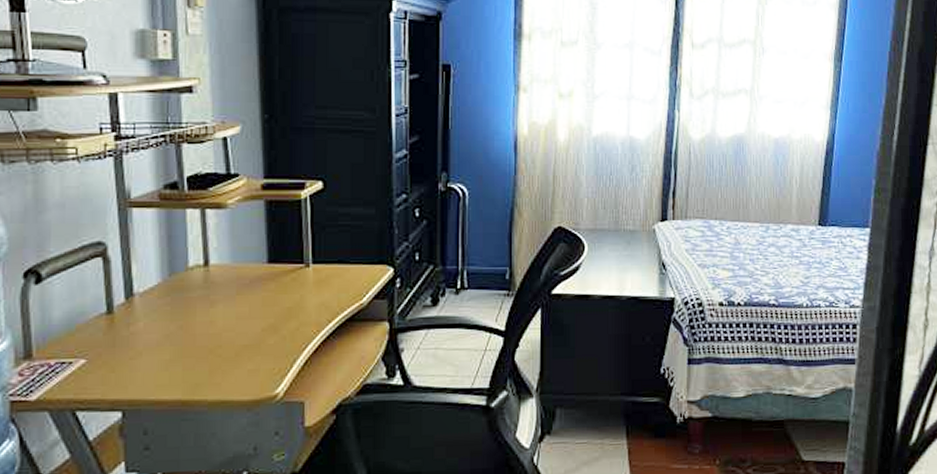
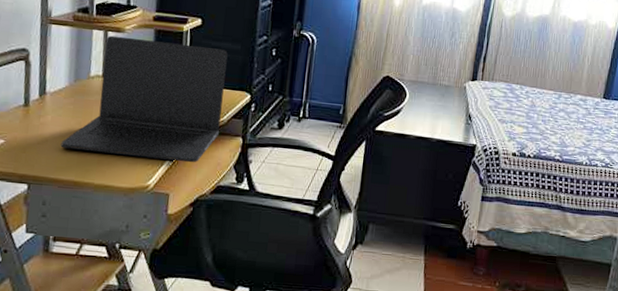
laptop: none [159,213,360,361] -> present [60,35,228,163]

